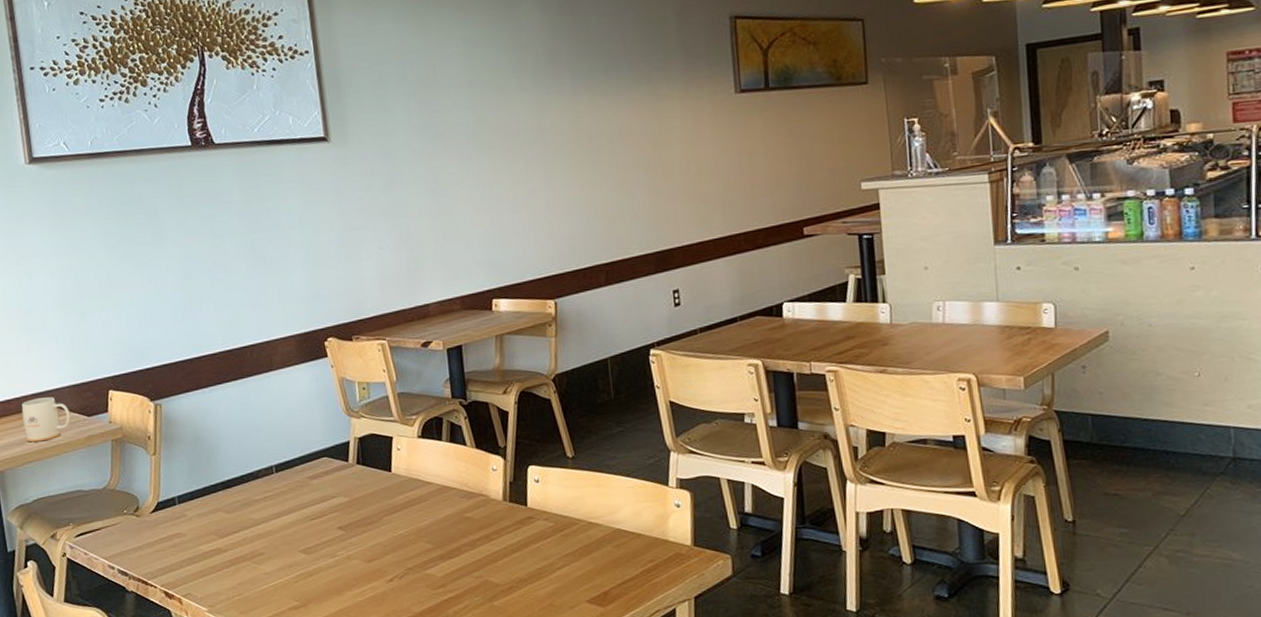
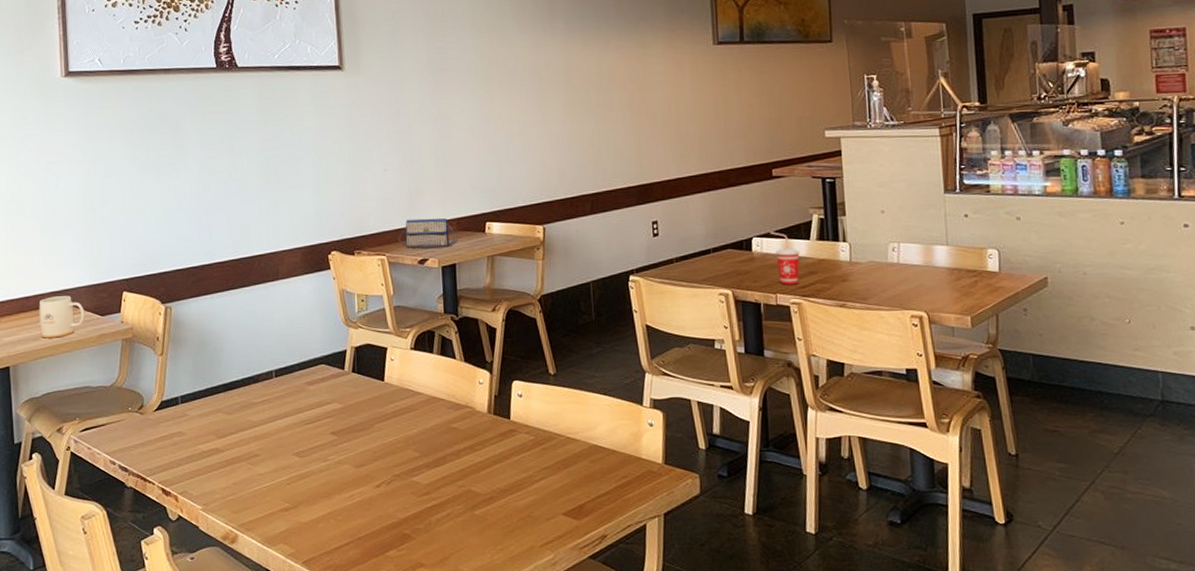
handbag: none [398,297,464,331] -> present [398,218,458,249]
beverage cup: none [802,295,836,352] -> present [770,231,800,285]

